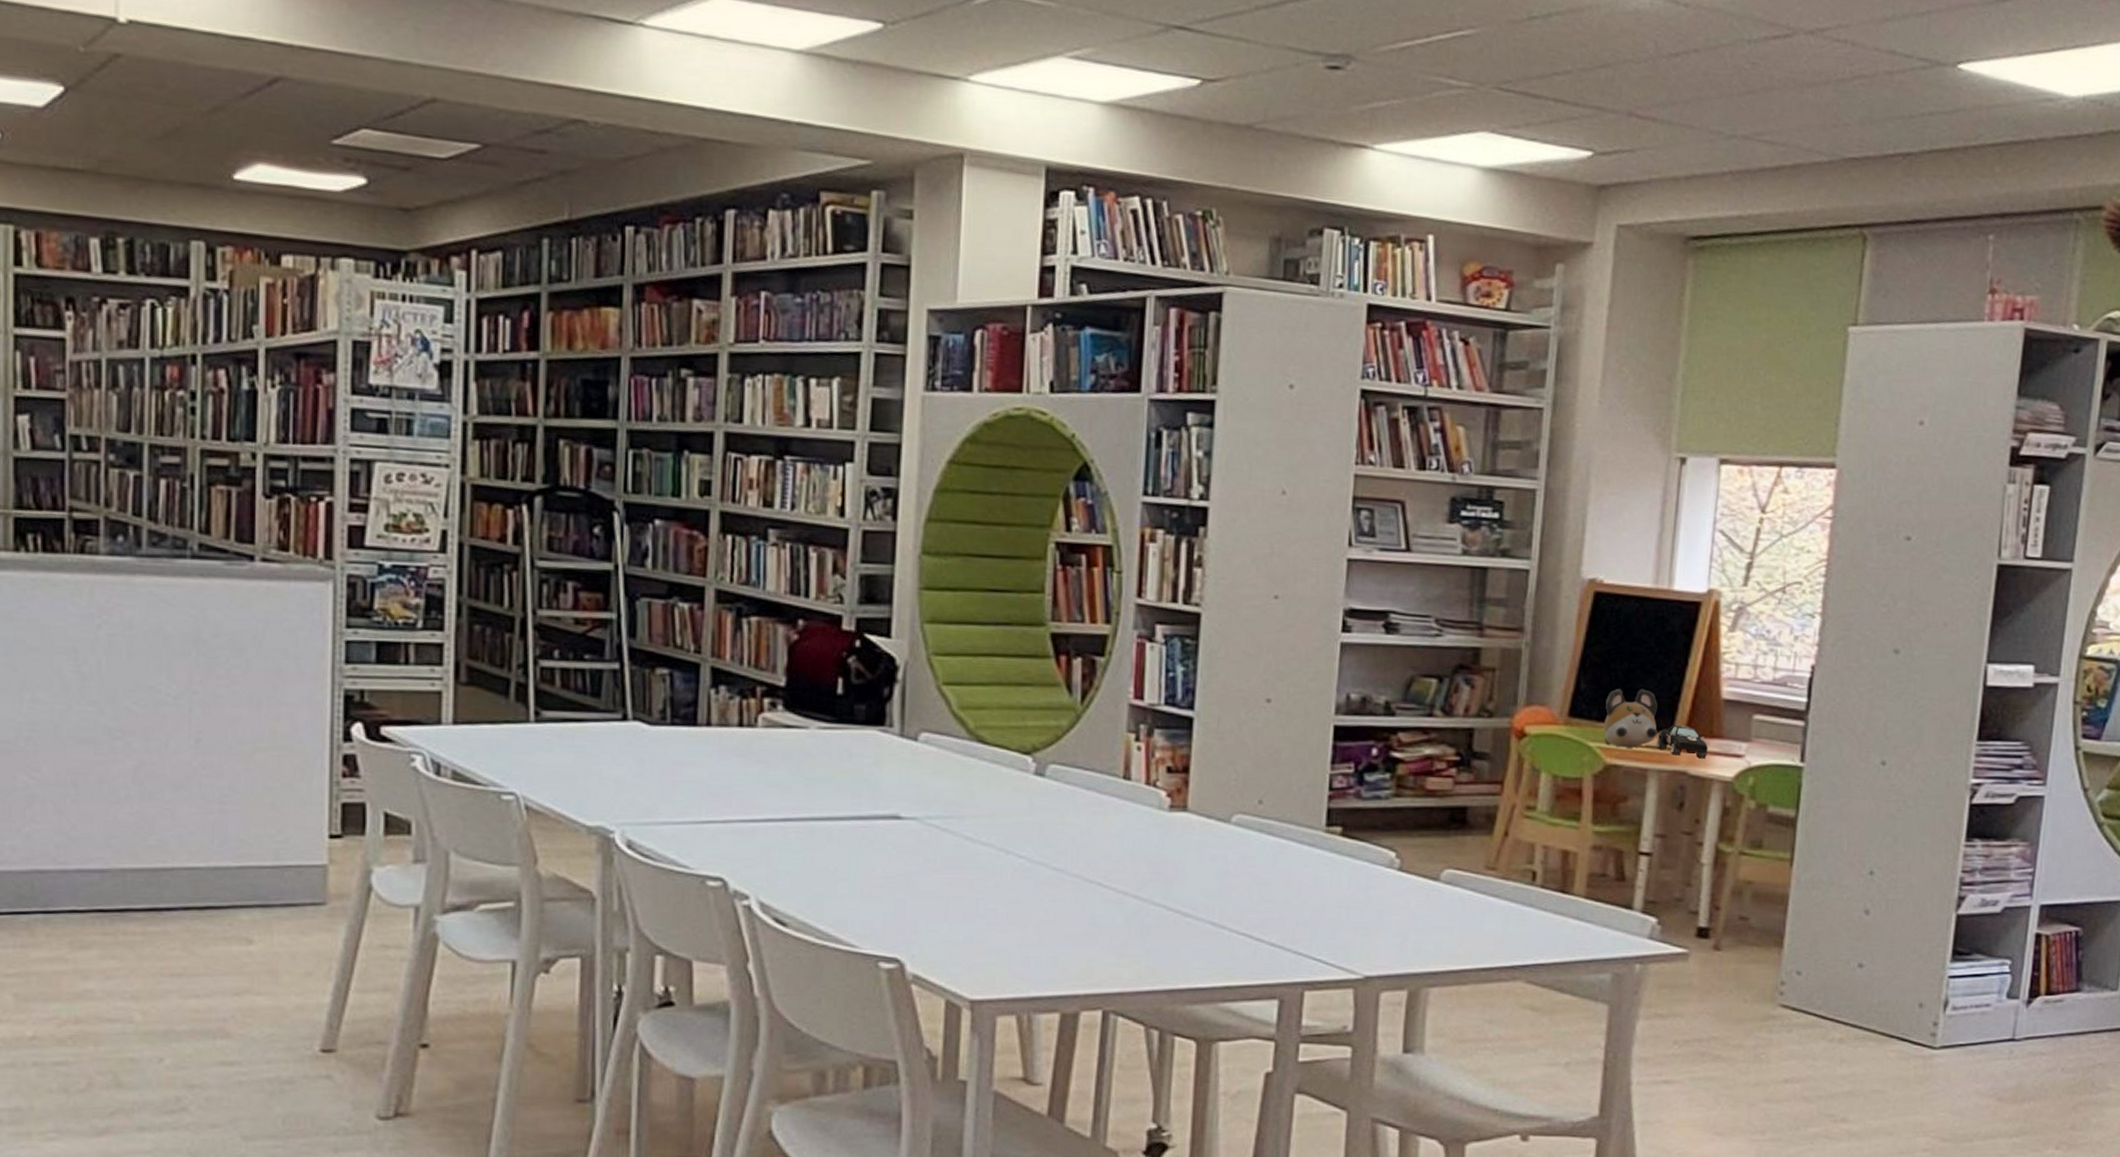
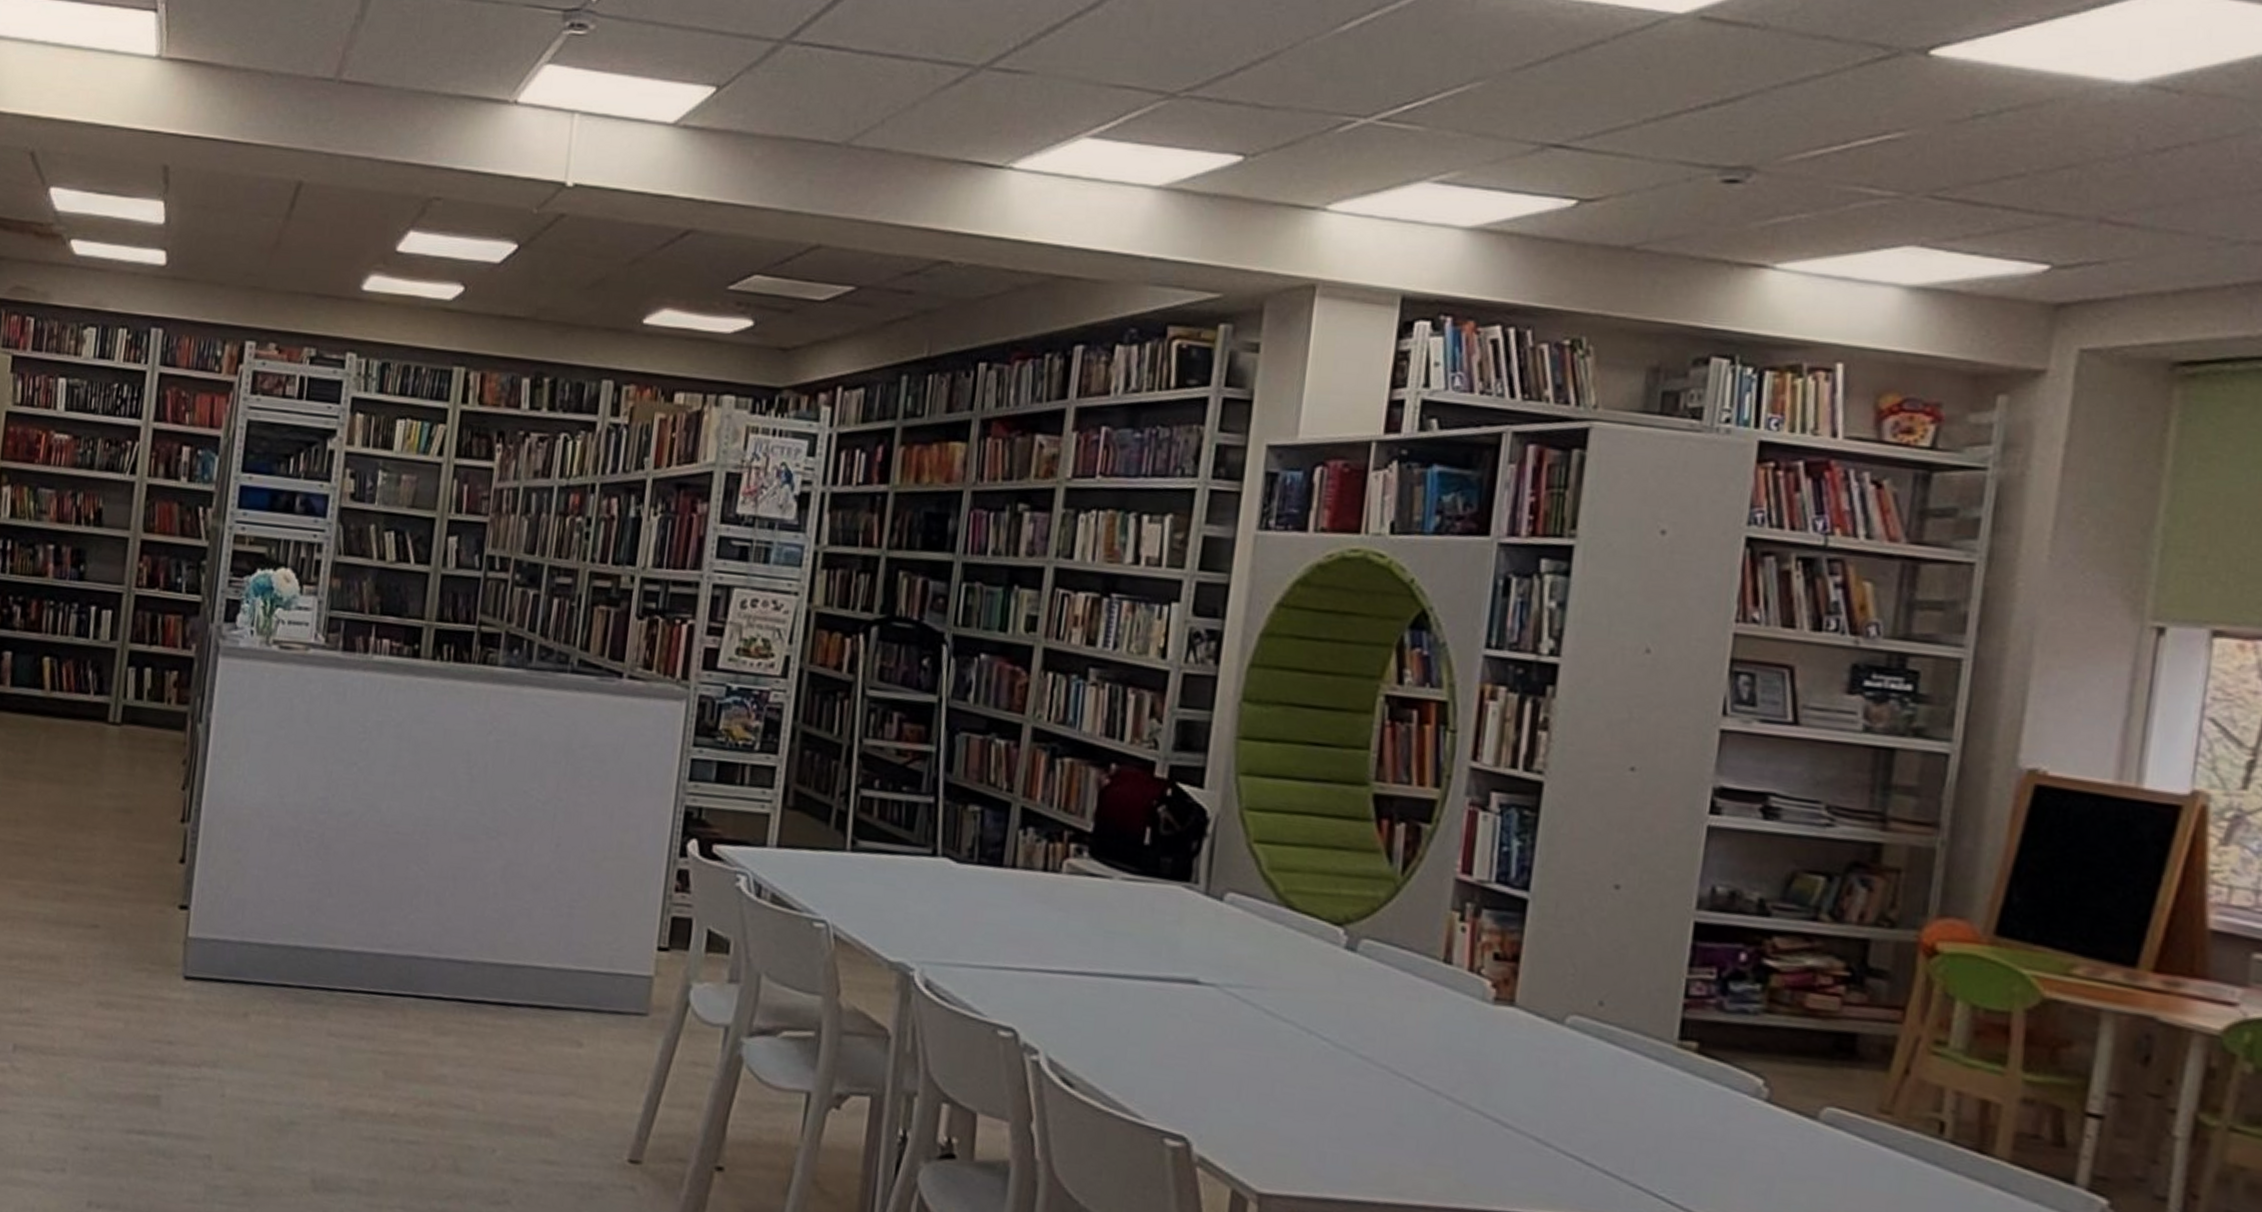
plush toy: present [1603,689,1658,748] -> none [2041,906,2117,982]
toy car: present [1656,725,1708,759] -> none [2114,957,2186,1003]

